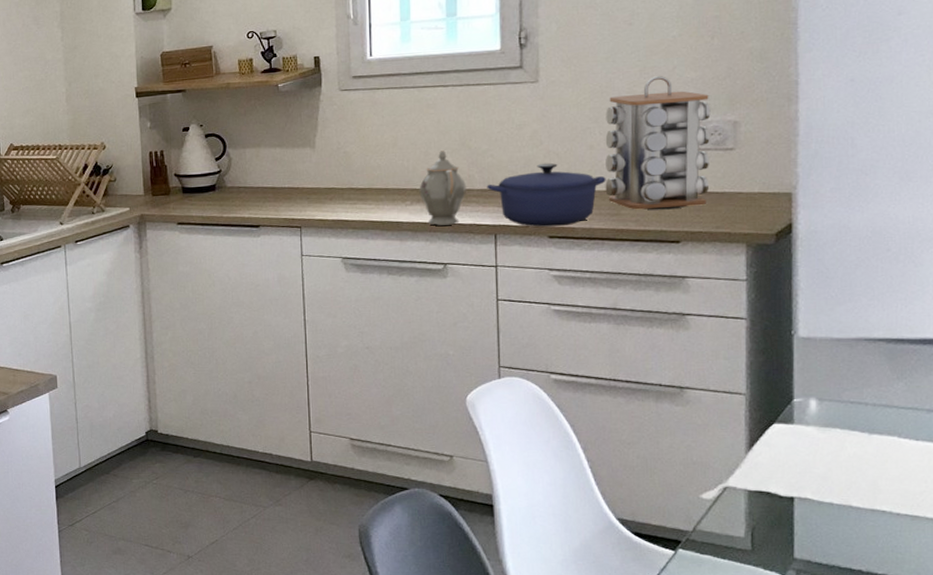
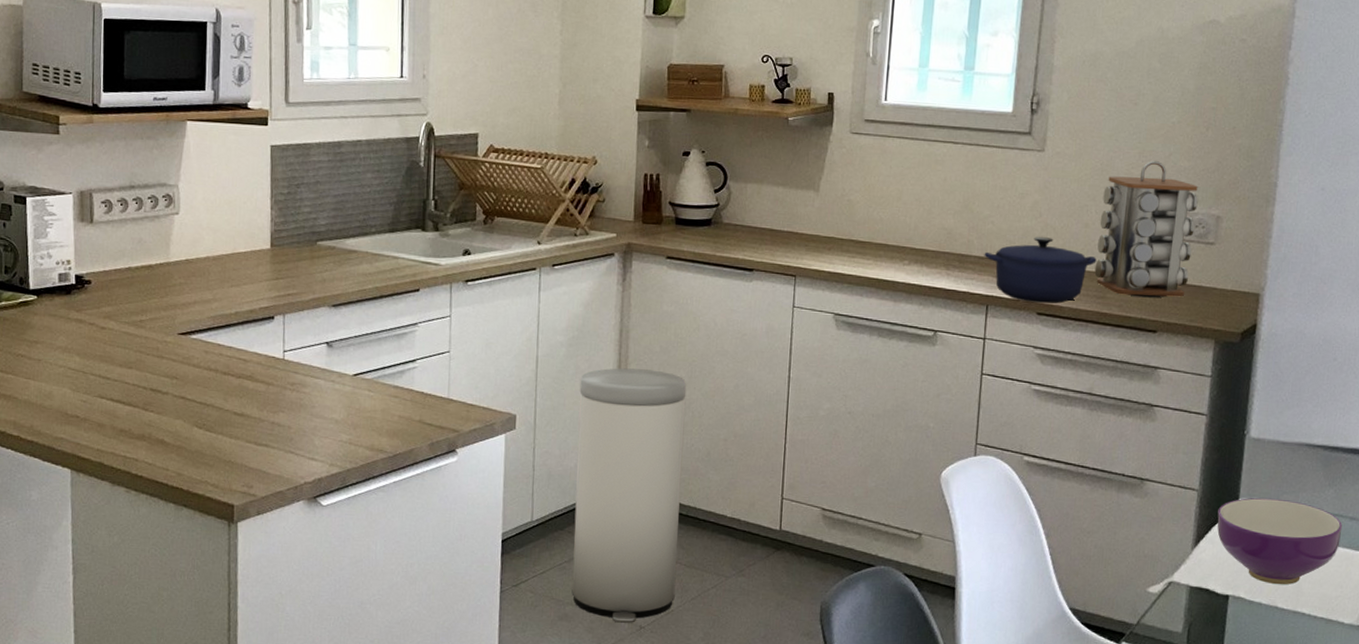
pedal bin: none [110,325,218,554] -> present [571,368,687,623]
teapot: present [419,149,467,226] -> none [918,210,965,291]
bowl: none [771,396,919,484] -> present [1217,497,1343,585]

